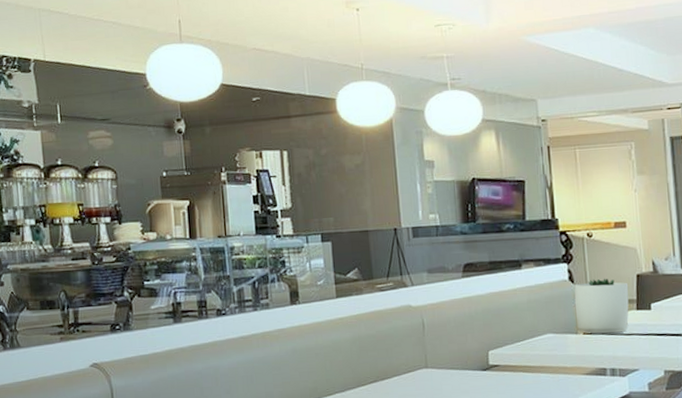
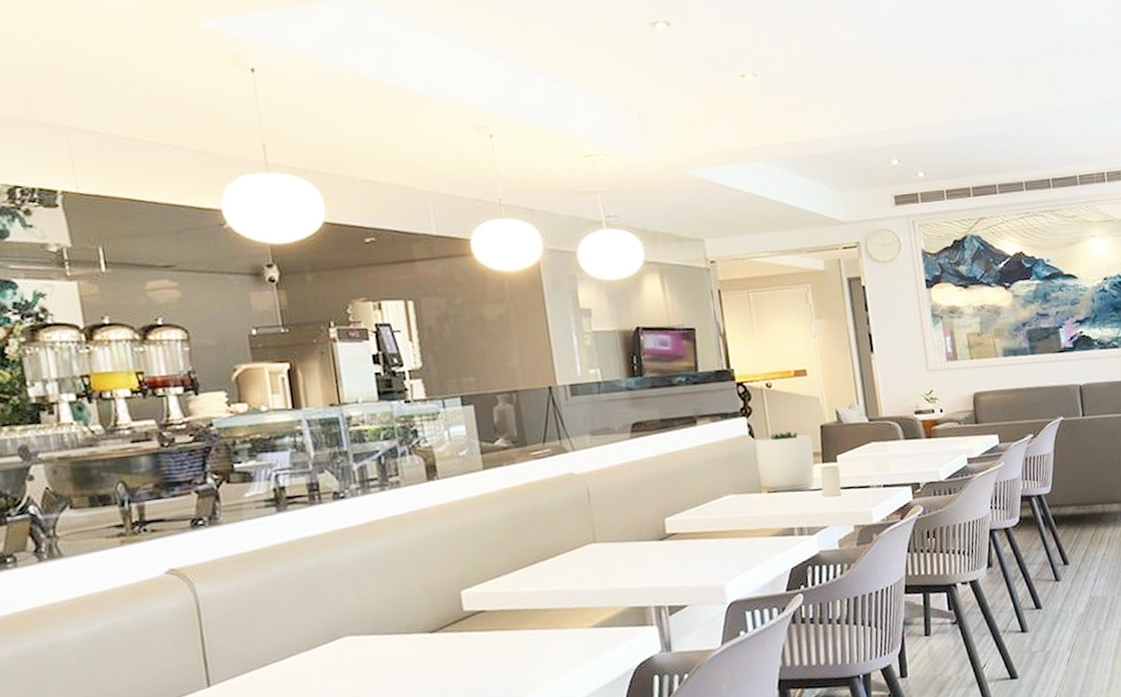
pitcher: none [347,233,367,276] -> present [493,393,519,444]
cup: none [634,312,654,343] -> present [820,465,842,498]

